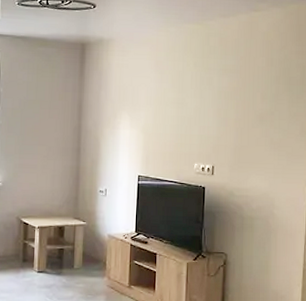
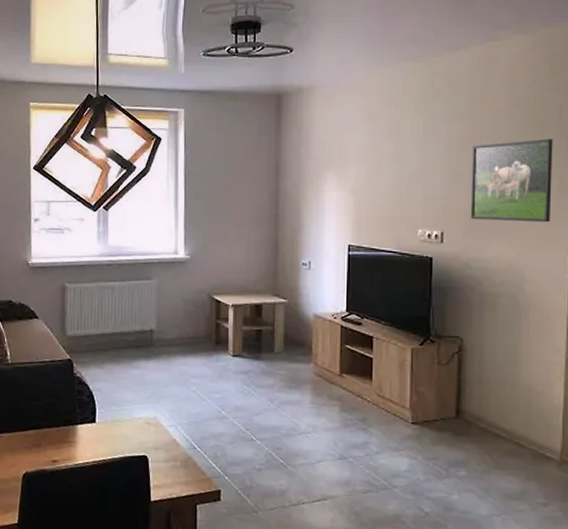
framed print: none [235,92,297,160] -> present [470,138,553,223]

